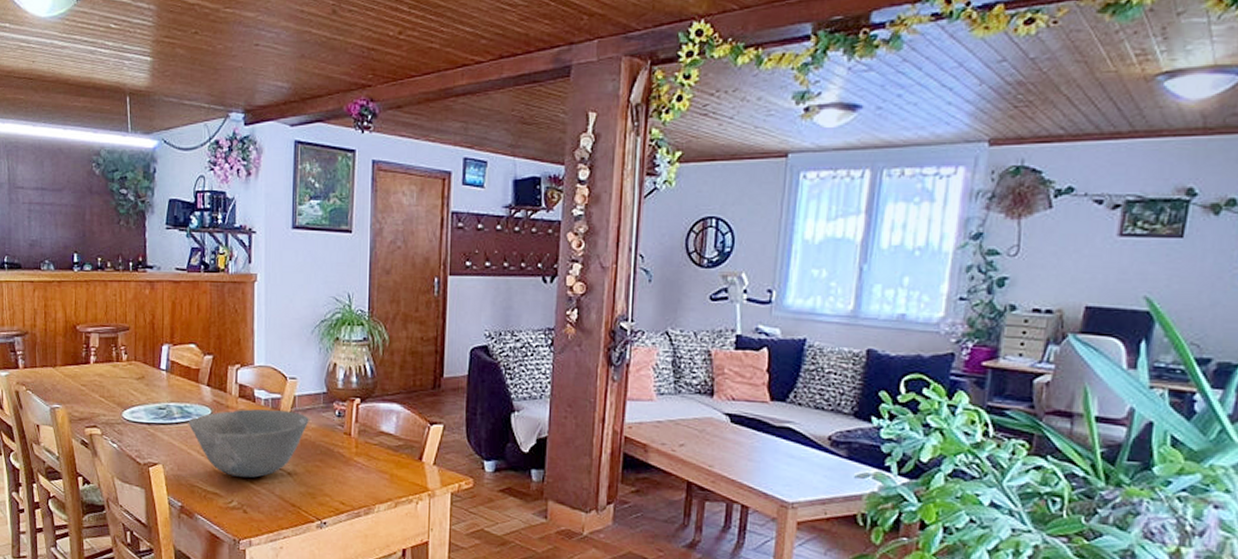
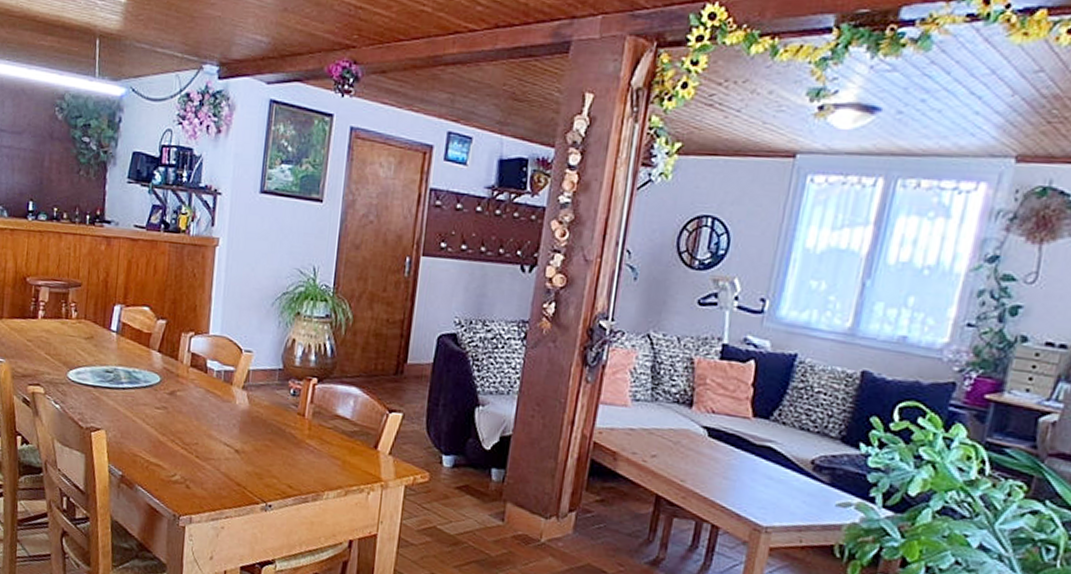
bowl: present [188,409,309,478] -> none [135,379,262,453]

